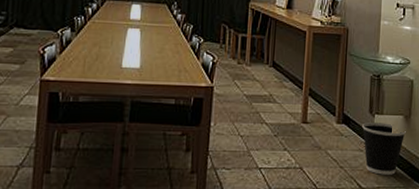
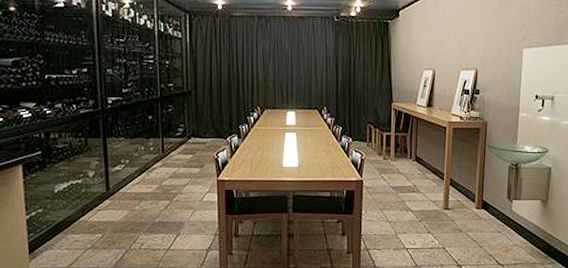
wastebasket: present [362,122,407,175] -> none [501,207,544,253]

